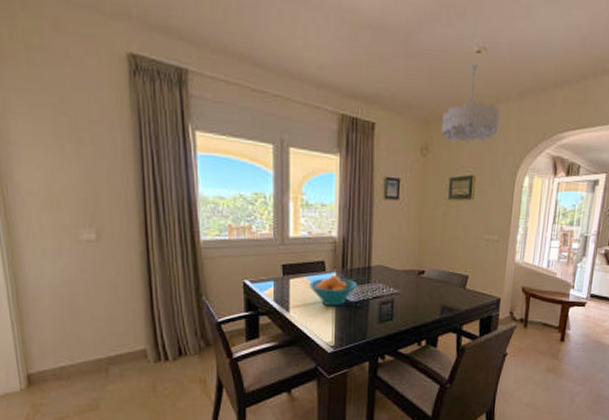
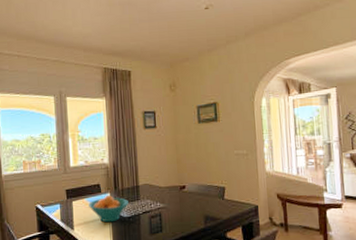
chandelier: present [441,64,500,145] -> none [184,17,233,80]

